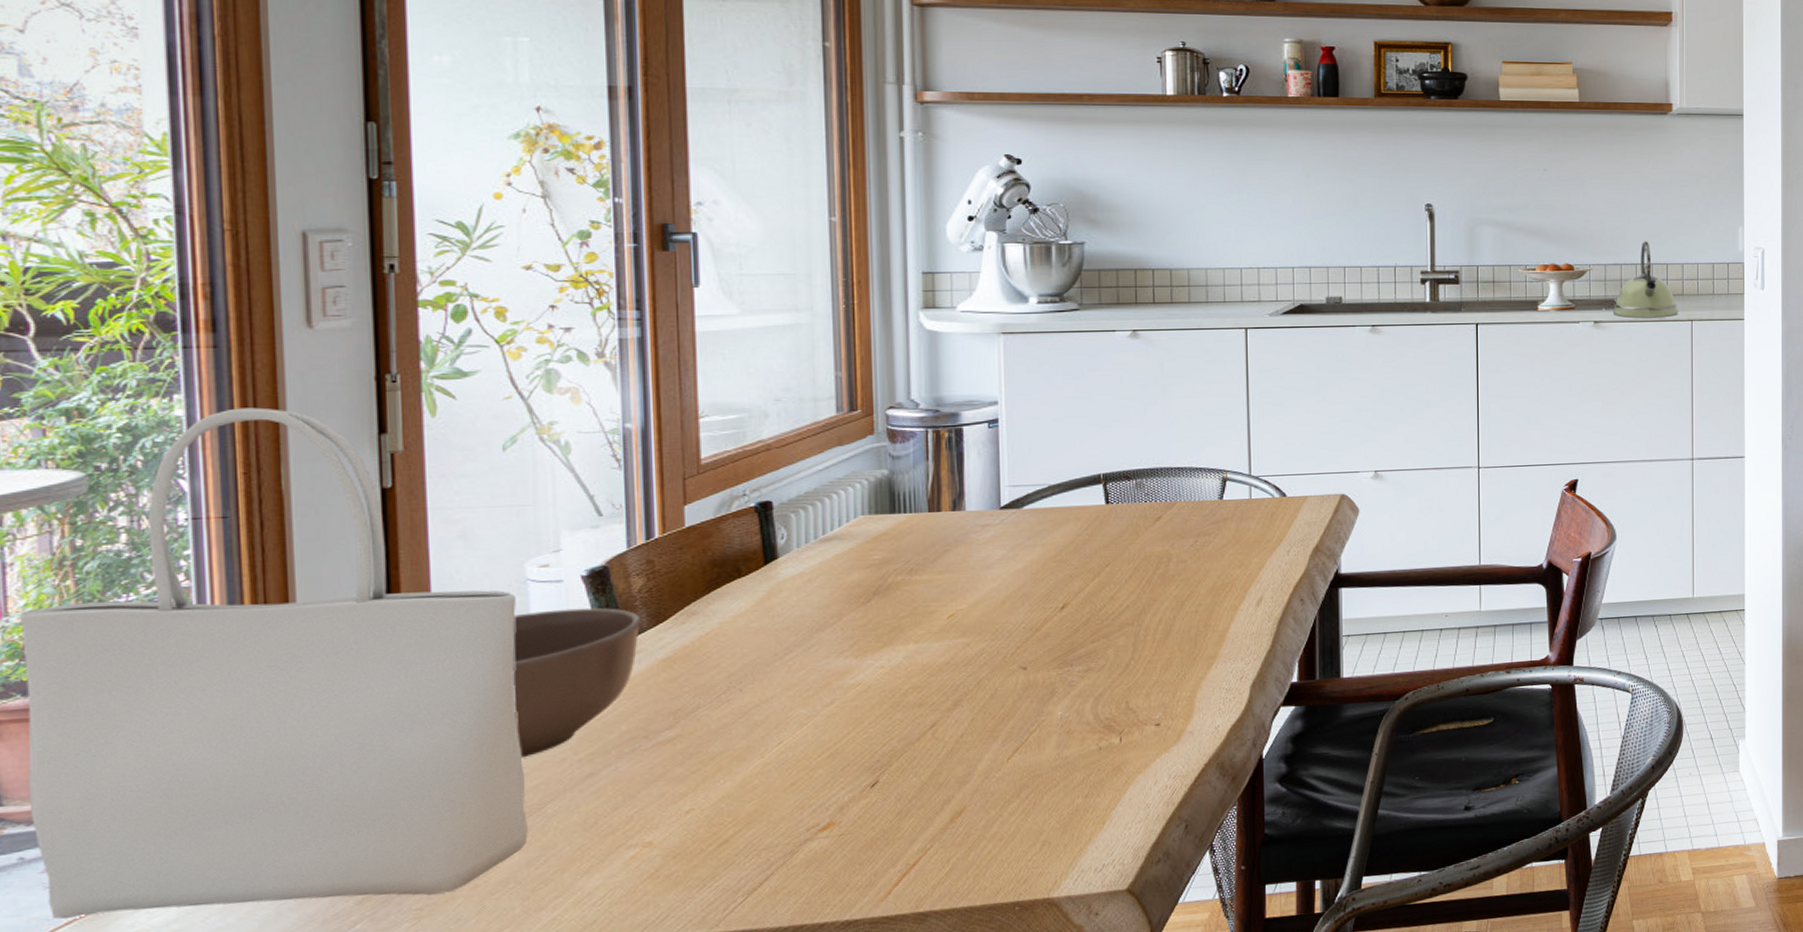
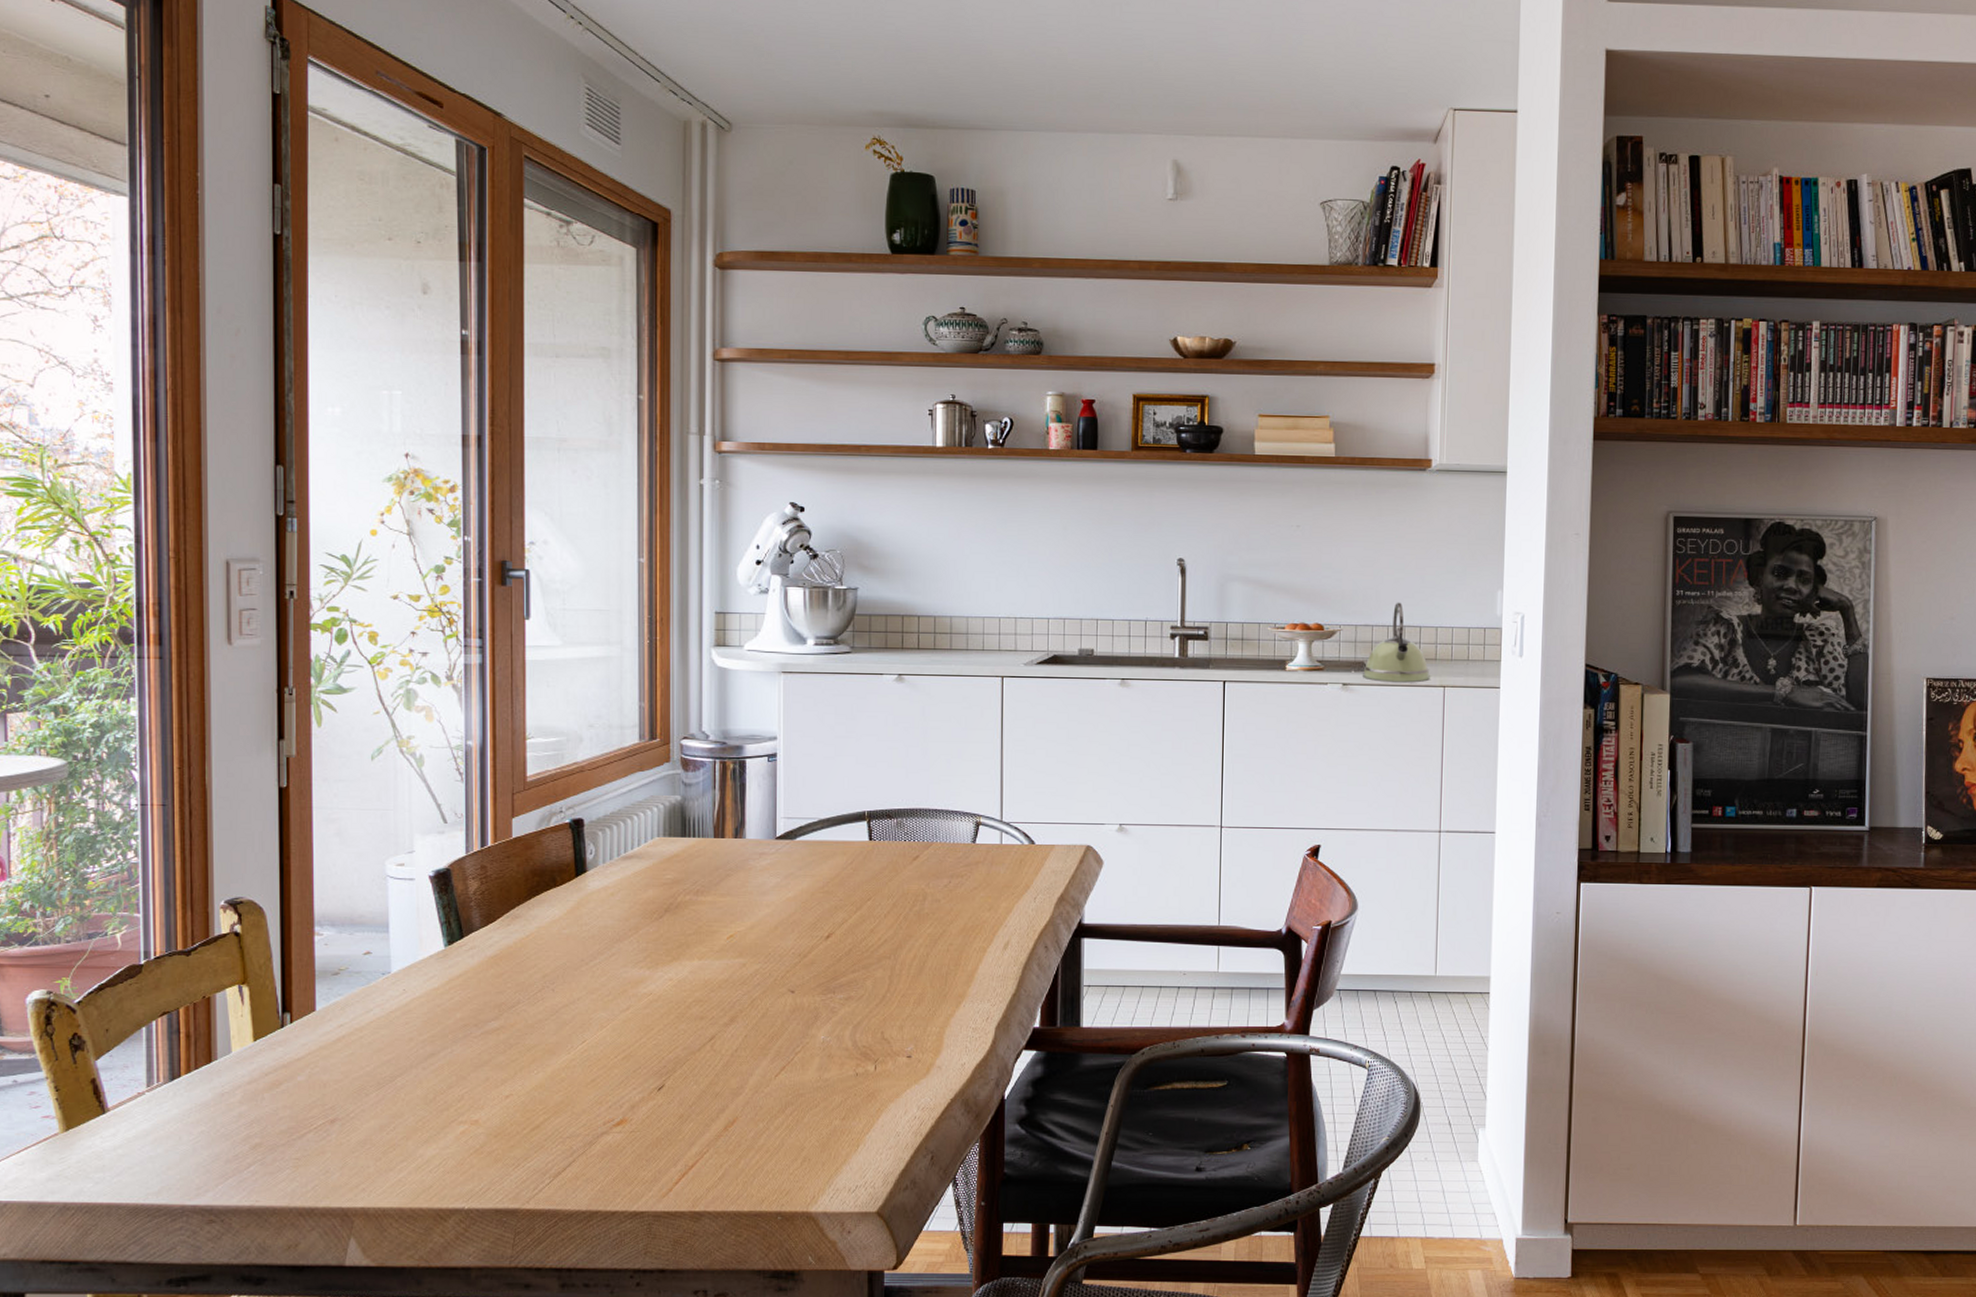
tote bag: present [19,407,528,920] -> none [18,711,382,1147]
bowl: present [512,607,641,758] -> none [374,904,475,1035]

